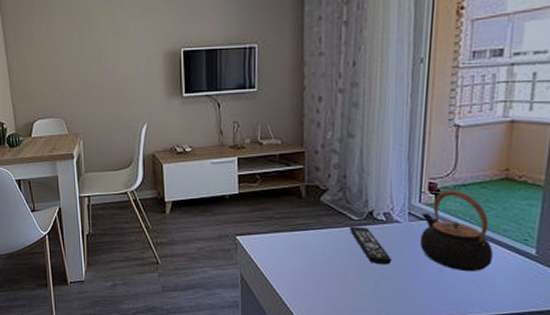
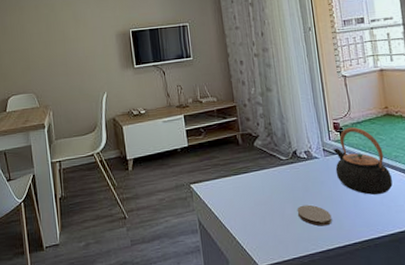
remote control: present [349,226,392,265] -> none [280,165,318,197]
coaster: none [361,273,403,298] -> present [297,204,332,226]

